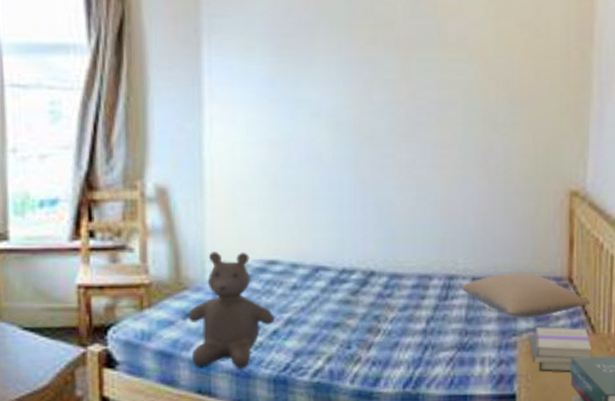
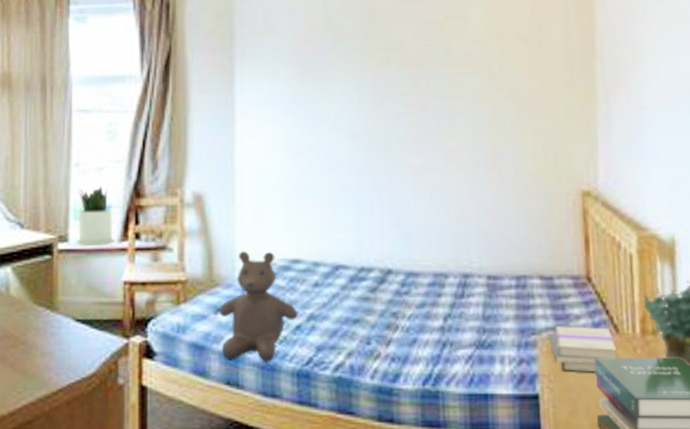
planter: none [16,176,66,245] -> present [75,186,116,246]
pillow: present [461,271,589,317] -> none [477,270,610,316]

